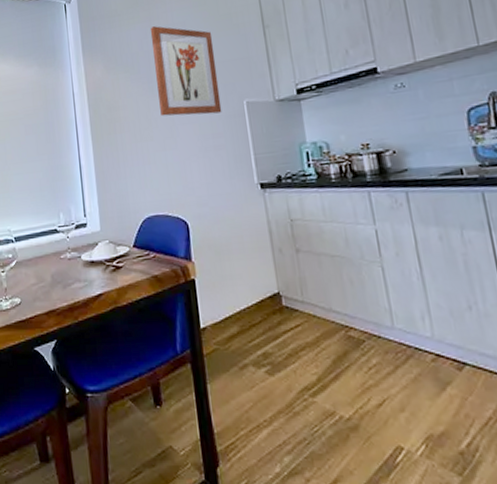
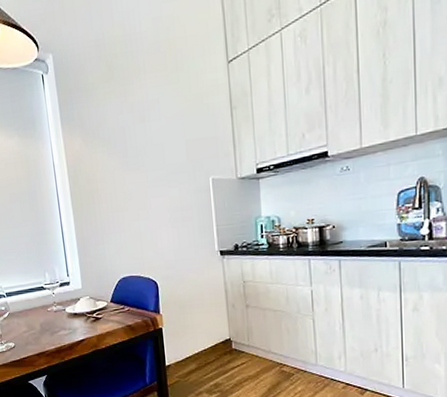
wall art: present [150,26,222,117] -> none [125,102,190,190]

